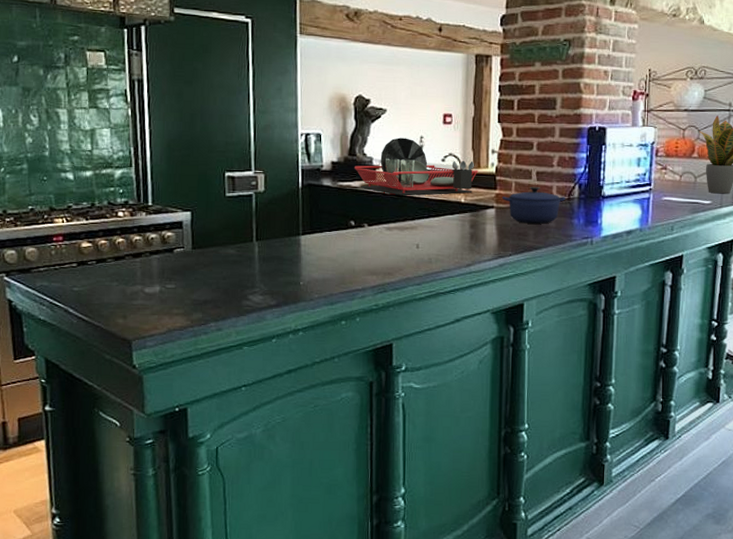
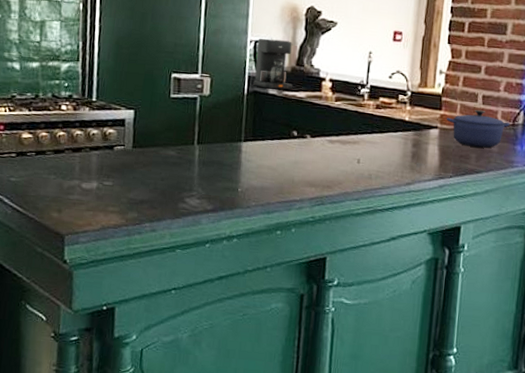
coffee maker: none [308,130,346,182] -> present [254,38,292,90]
dish rack: present [354,138,478,196] -> none [301,51,425,112]

